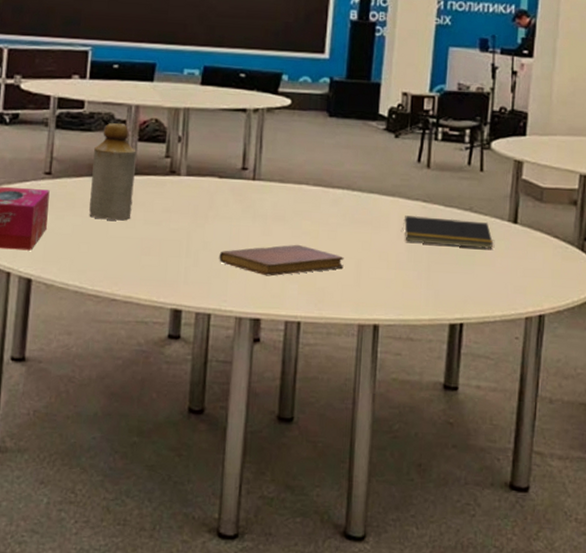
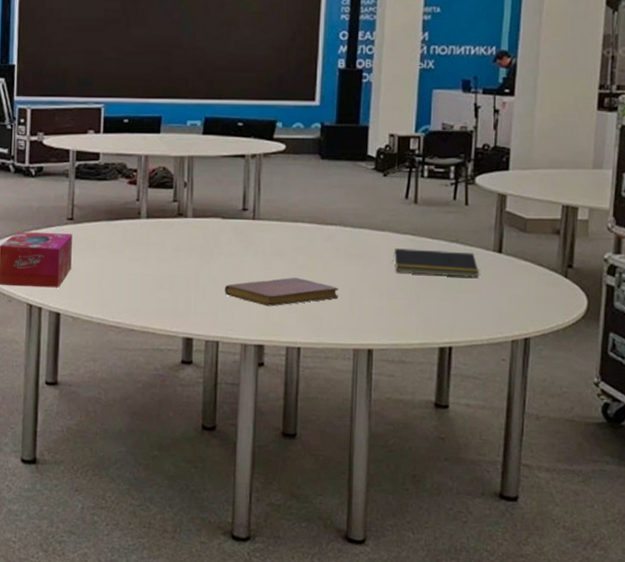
bottle: present [89,123,136,221] -> none [108,172,147,260]

